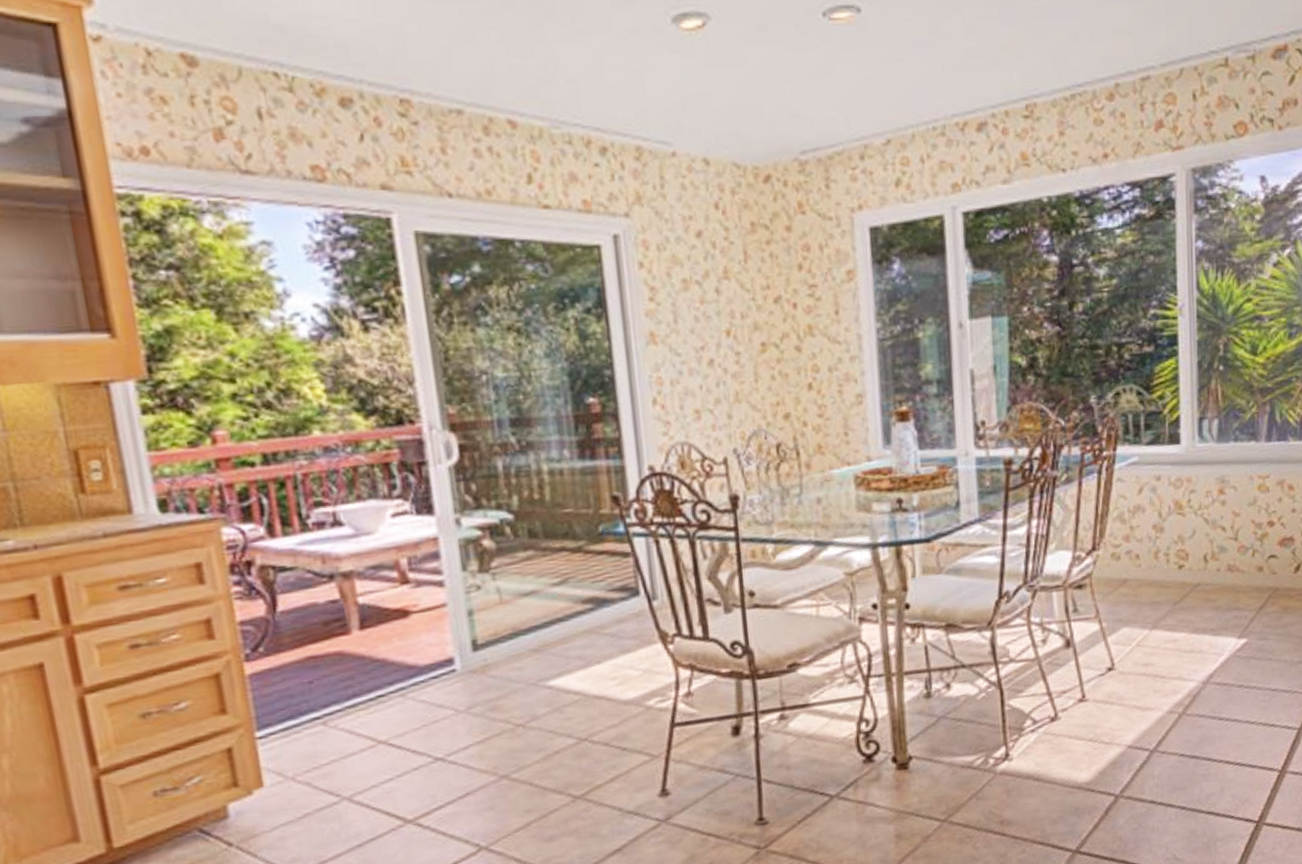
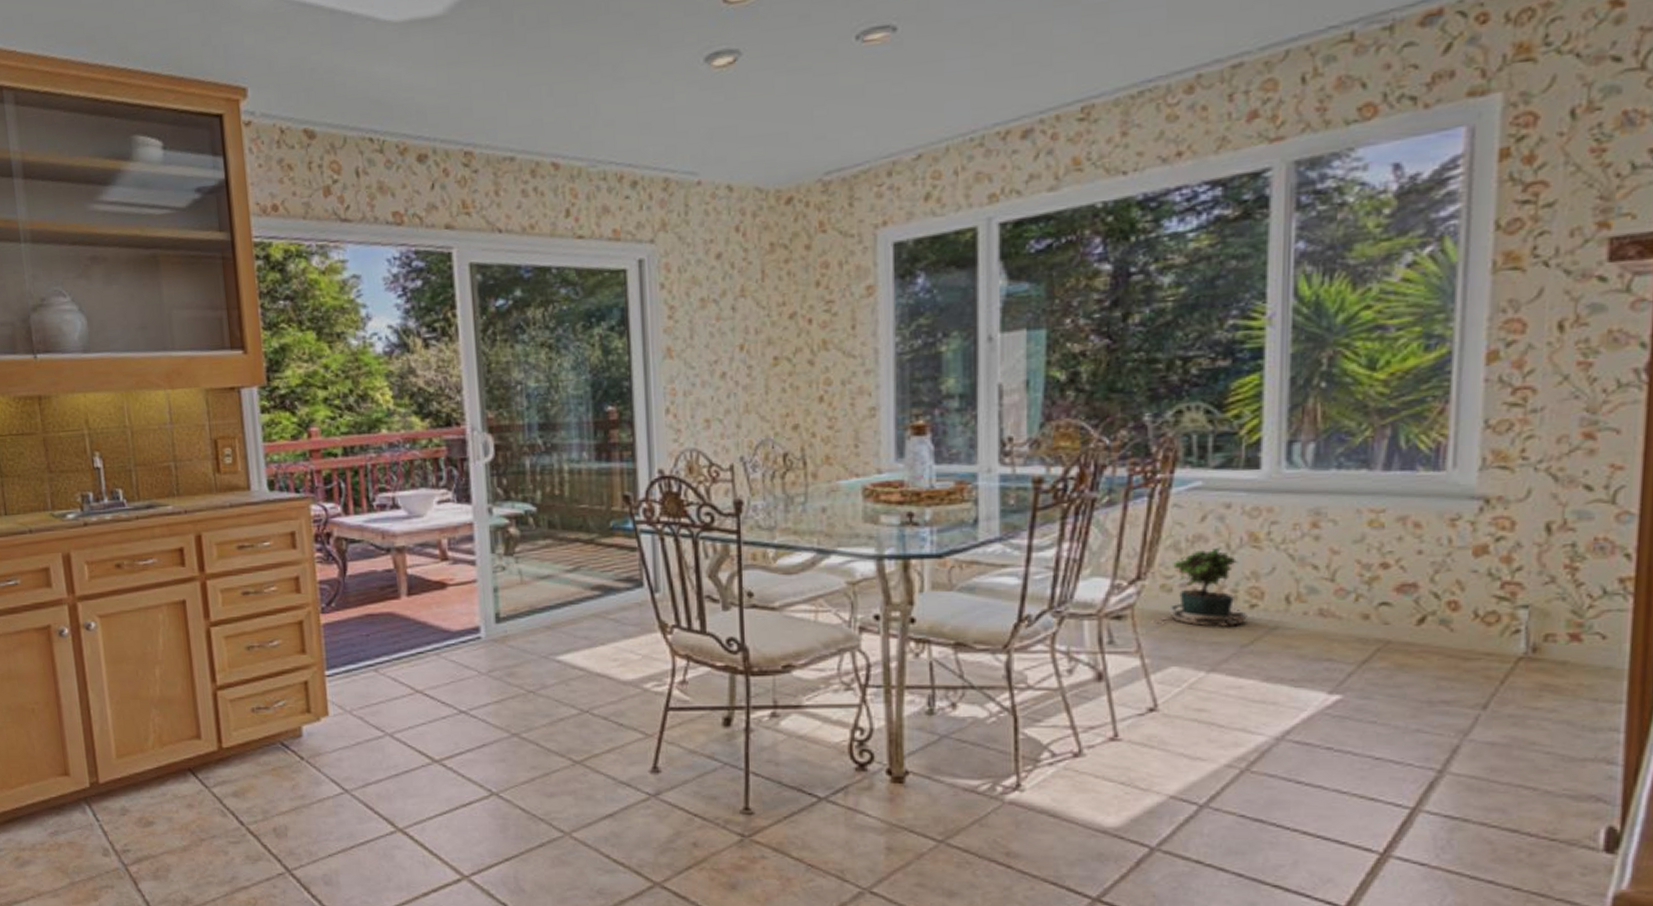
potted plant: none [1108,515,1177,589] -> present [1154,547,1247,627]

